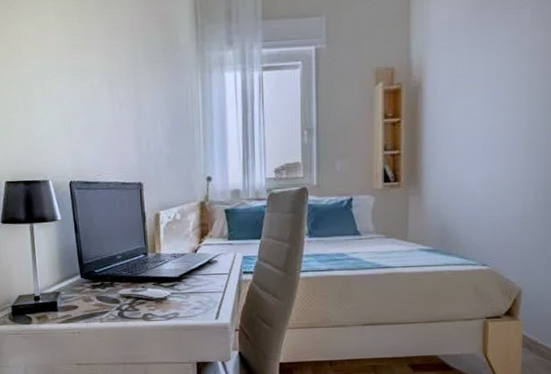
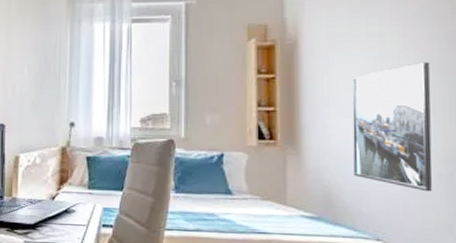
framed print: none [467,98,539,220] -> present [352,62,433,192]

